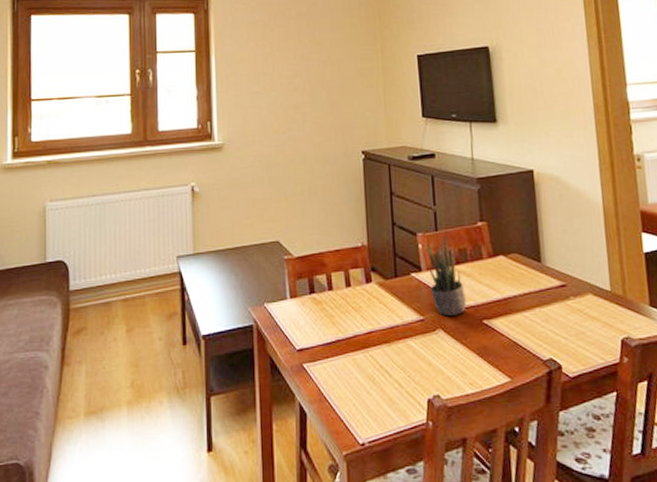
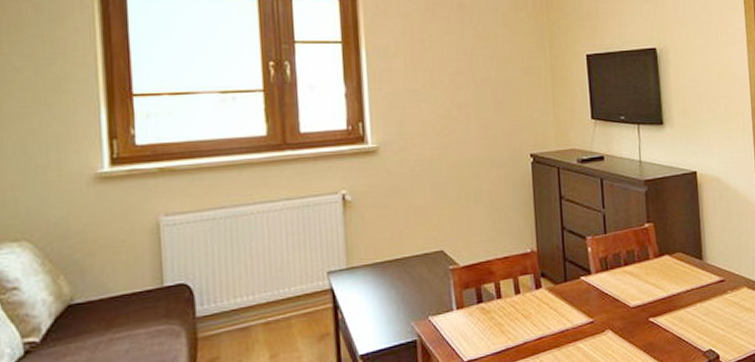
potted plant: present [426,235,466,317] -> none [595,238,634,317]

